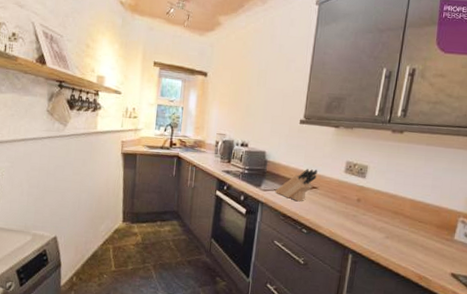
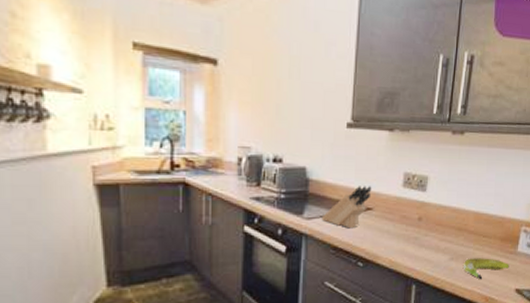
banana: none [398,239,445,260] -> present [464,258,509,280]

